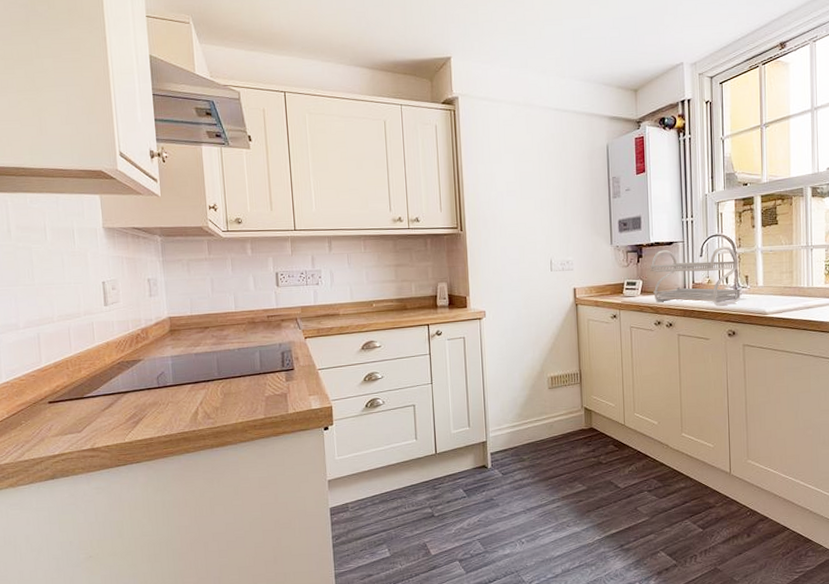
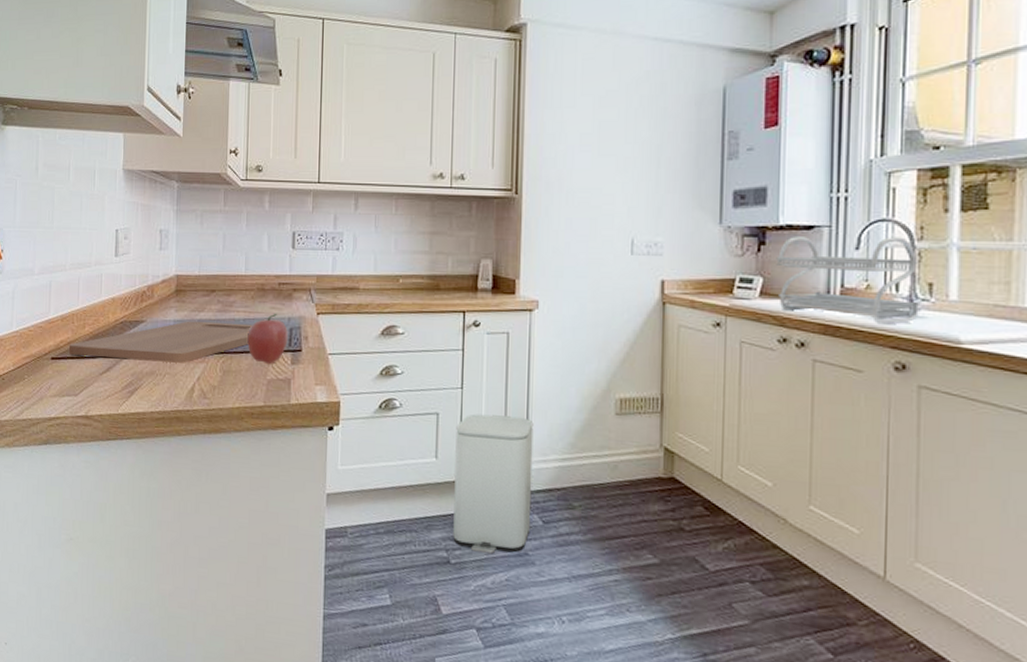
cutting board: none [67,352,247,397] -> present [69,321,253,363]
fruit: none [243,341,281,384] -> present [247,313,288,365]
pedal bin: none [430,399,494,505] -> present [453,414,534,555]

